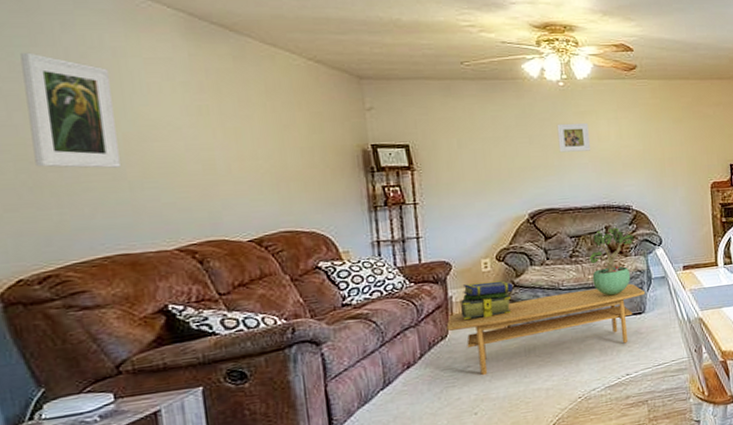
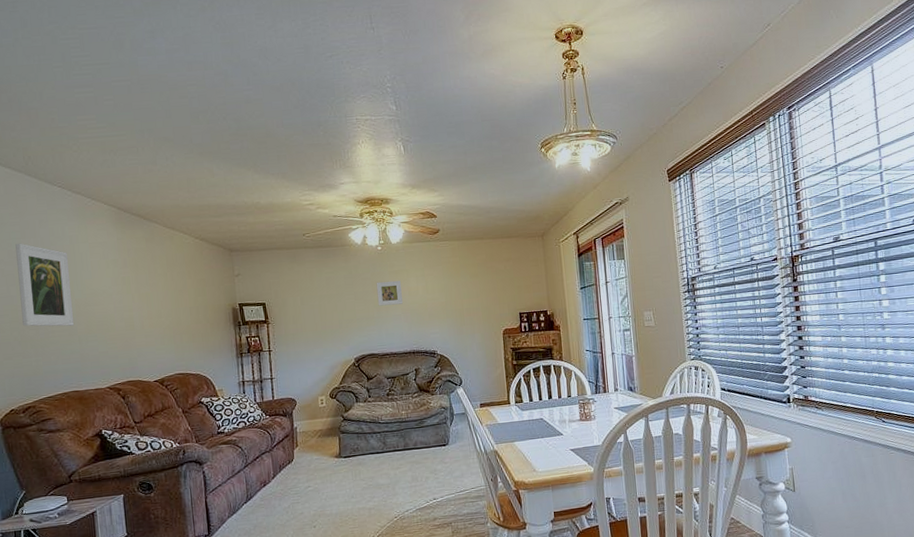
coffee table: present [446,283,646,376] -> none [292,418,449,495]
stack of books: present [460,280,514,320] -> none [303,414,343,447]
potted plant: present [589,226,634,296] -> none [402,369,439,429]

